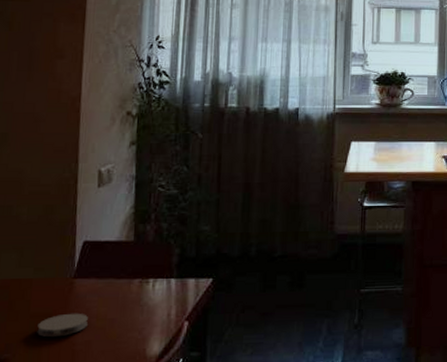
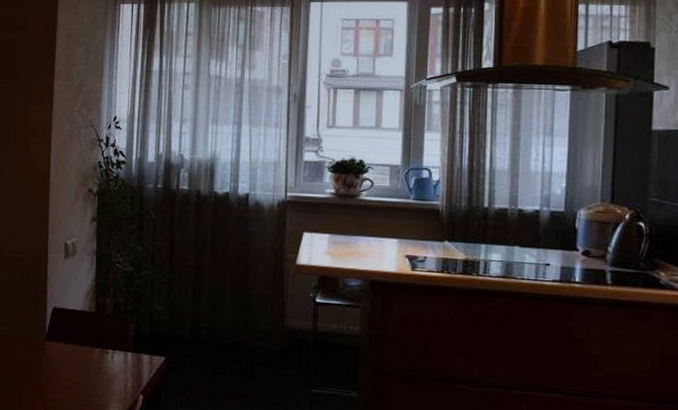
coaster: present [37,313,88,338] -> none [17,371,57,391]

